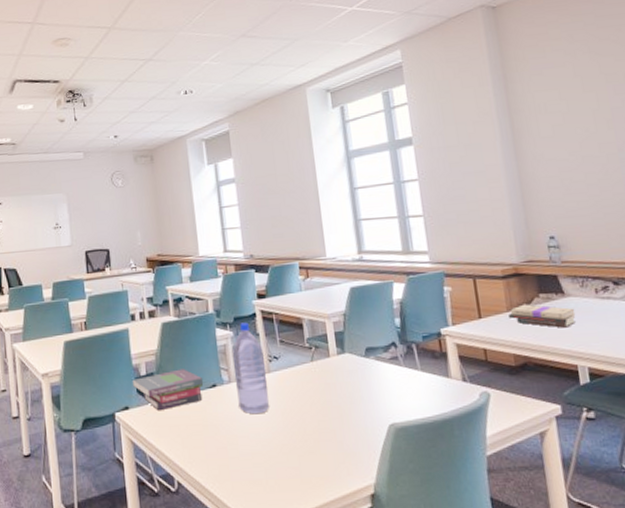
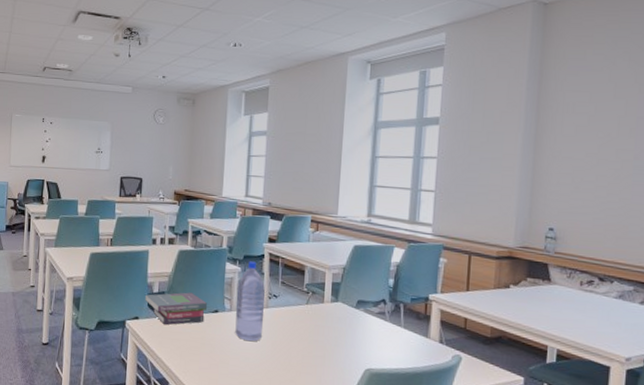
books: present [509,304,576,328] -> none [494,284,557,312]

